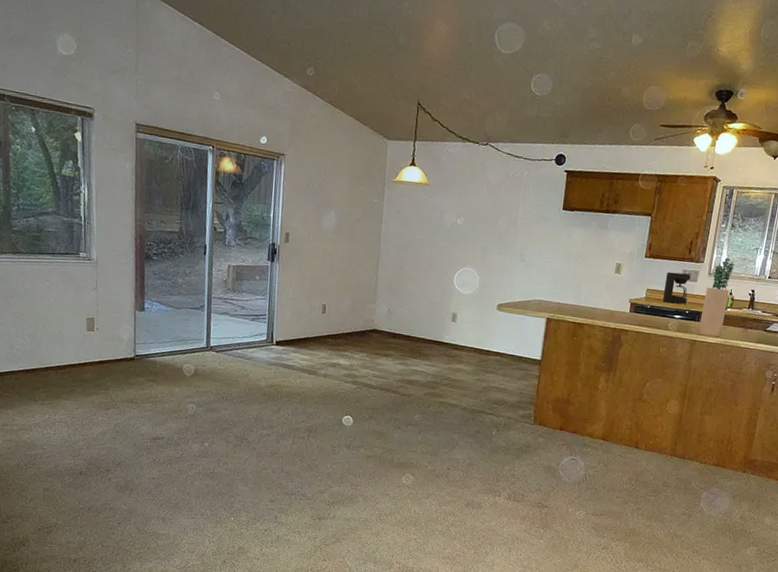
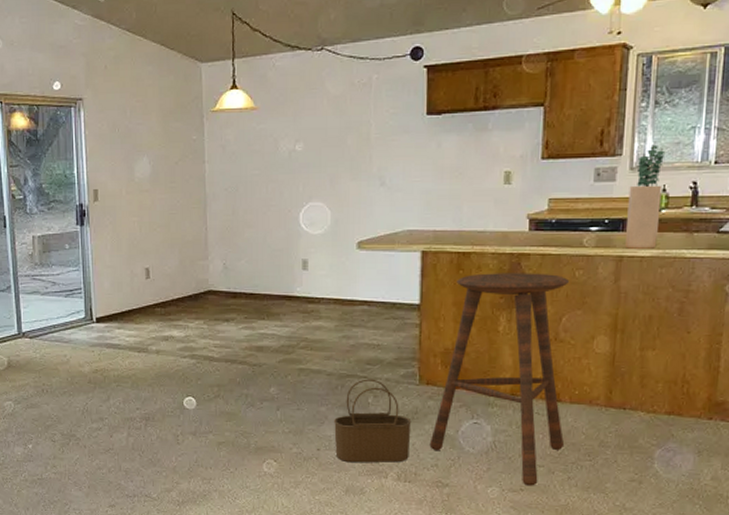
wicker basket: none [461,415,524,485] -> present [334,379,412,463]
bar stool: none [536,341,655,513] -> present [429,273,570,486]
coffee maker: present [663,271,691,305] -> none [571,172,606,213]

